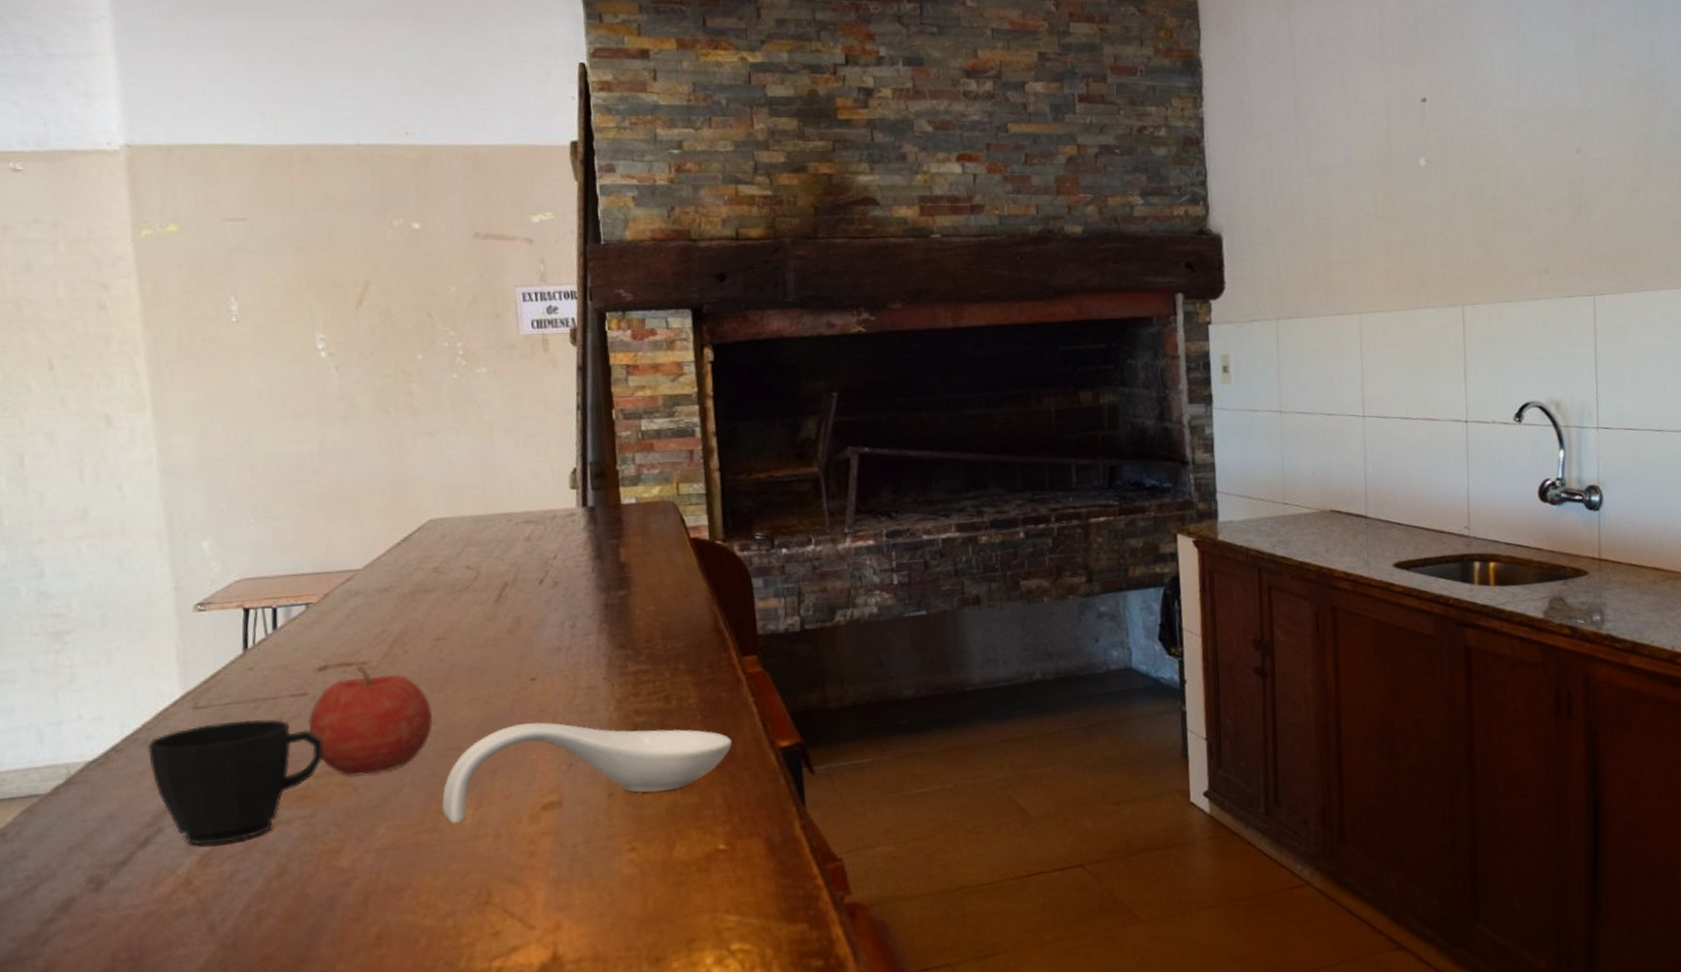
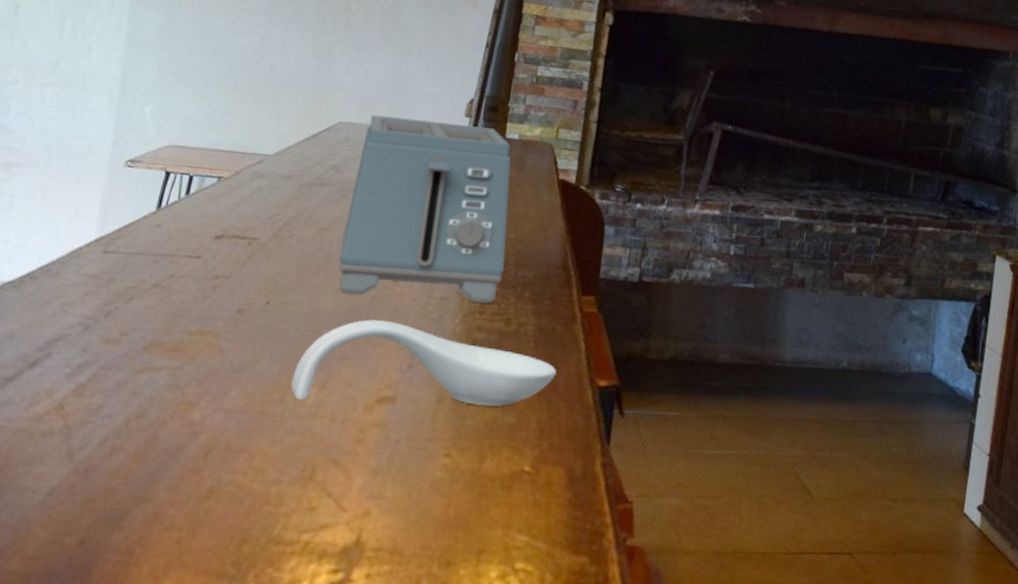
cup: present [148,719,323,845] -> none [54,268,204,378]
fruit: present [308,665,433,776] -> none [194,240,303,340]
toaster: none [462,496,651,703] -> present [339,115,512,303]

